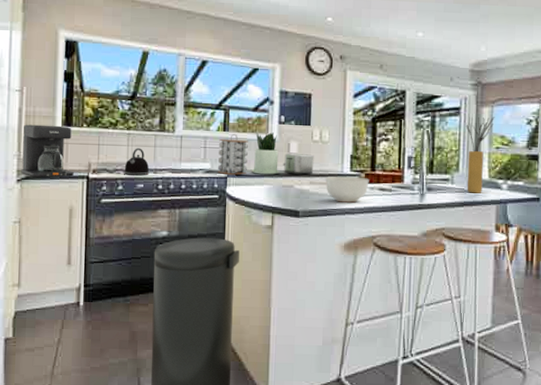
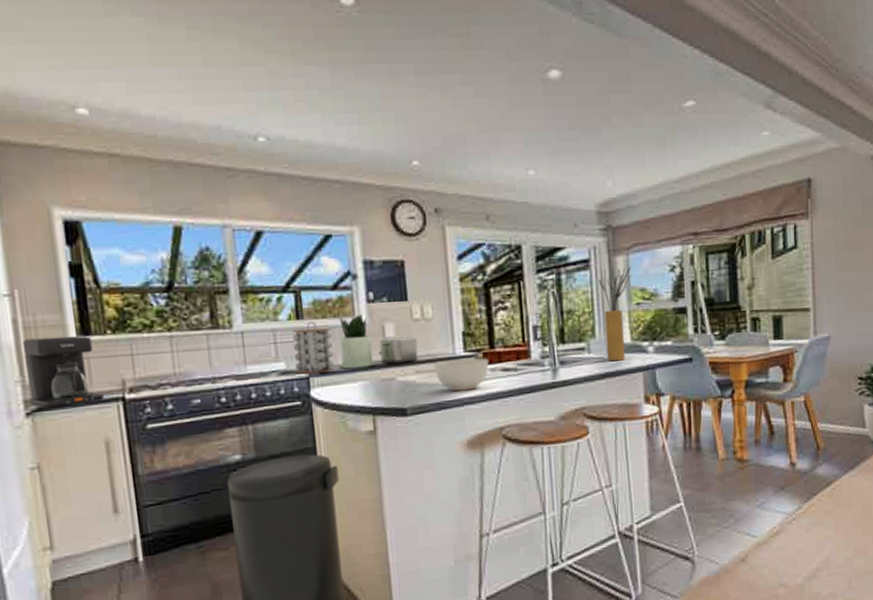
kettle: present [124,148,150,177] -> none [171,353,207,391]

